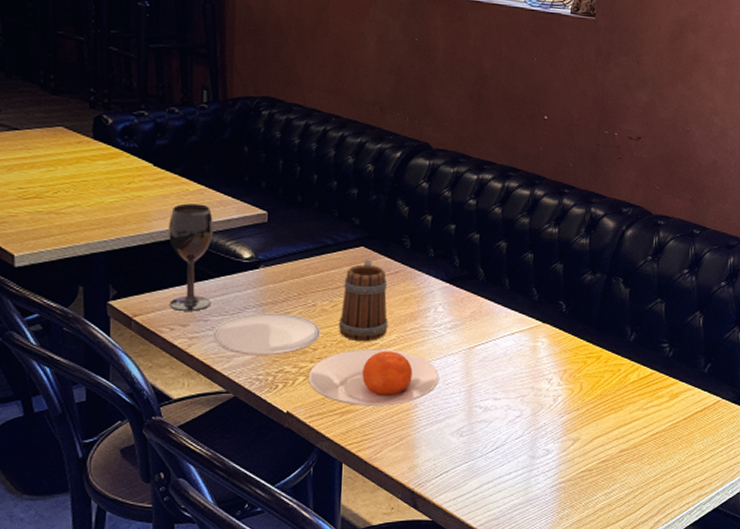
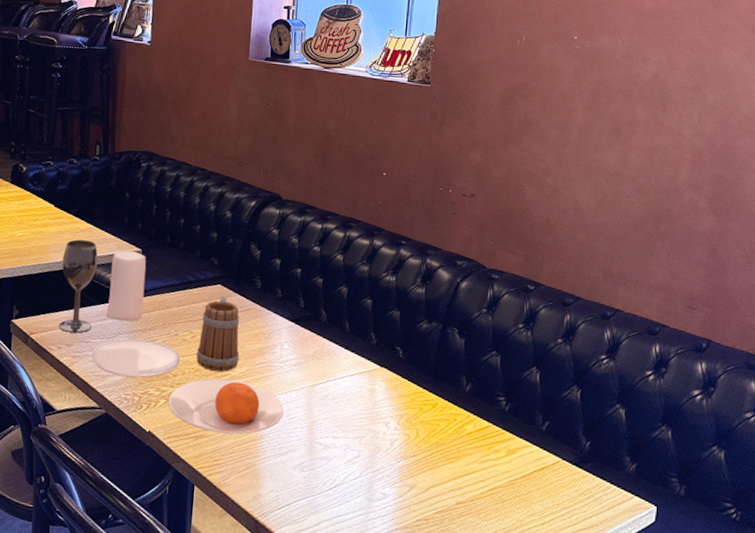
candle: none [228,213,274,294] -> present [106,250,146,322]

